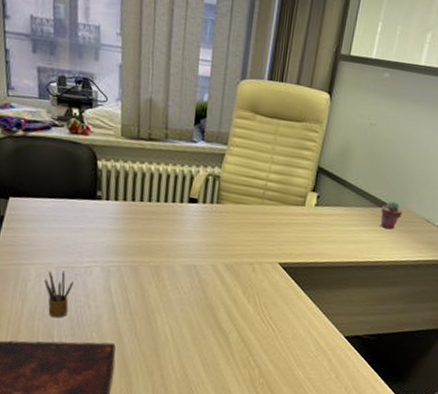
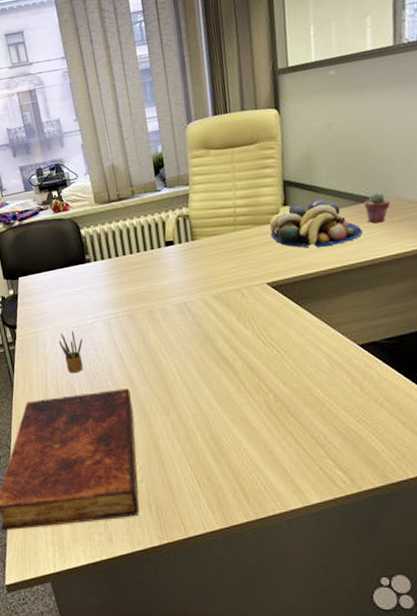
fruit bowl: none [293,193,374,241] -> present [269,199,363,249]

